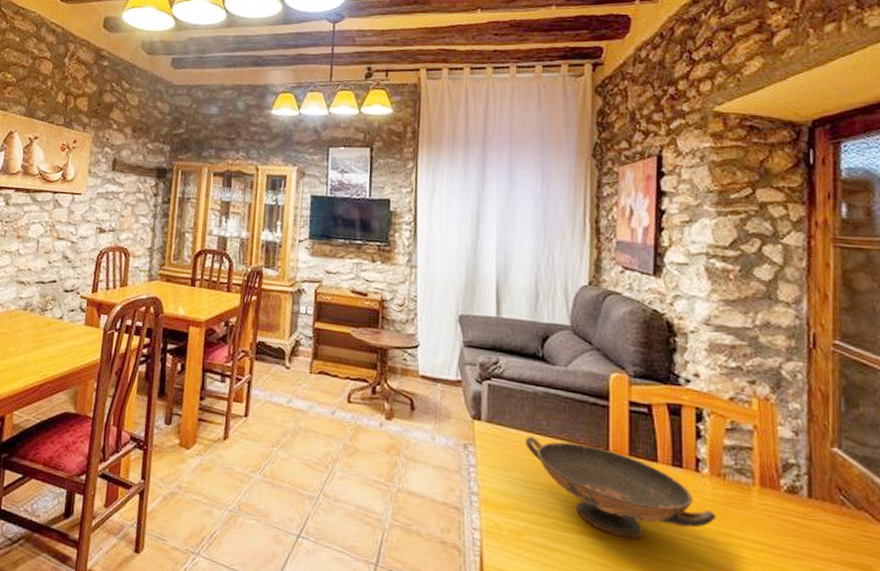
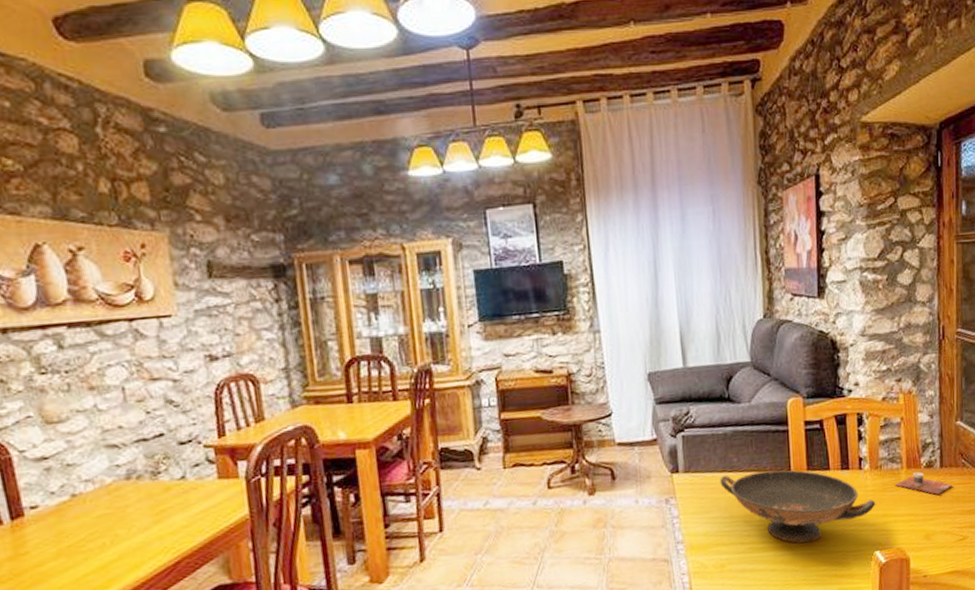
cup: none [743,494,826,530] -> present [895,472,952,495]

